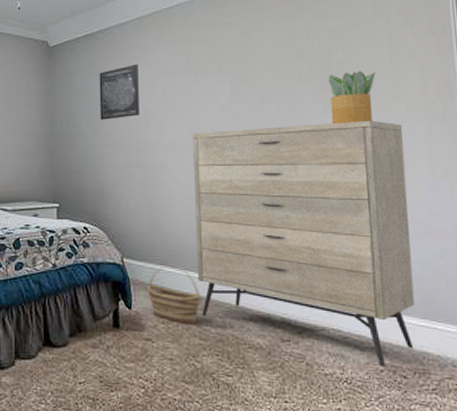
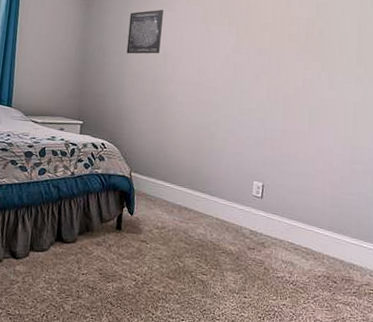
basket: present [147,264,201,325] -> none [148,181,190,232]
dresser: present [193,120,415,366] -> none [189,73,359,273]
potted plant: present [328,70,376,124] -> none [308,38,347,81]

